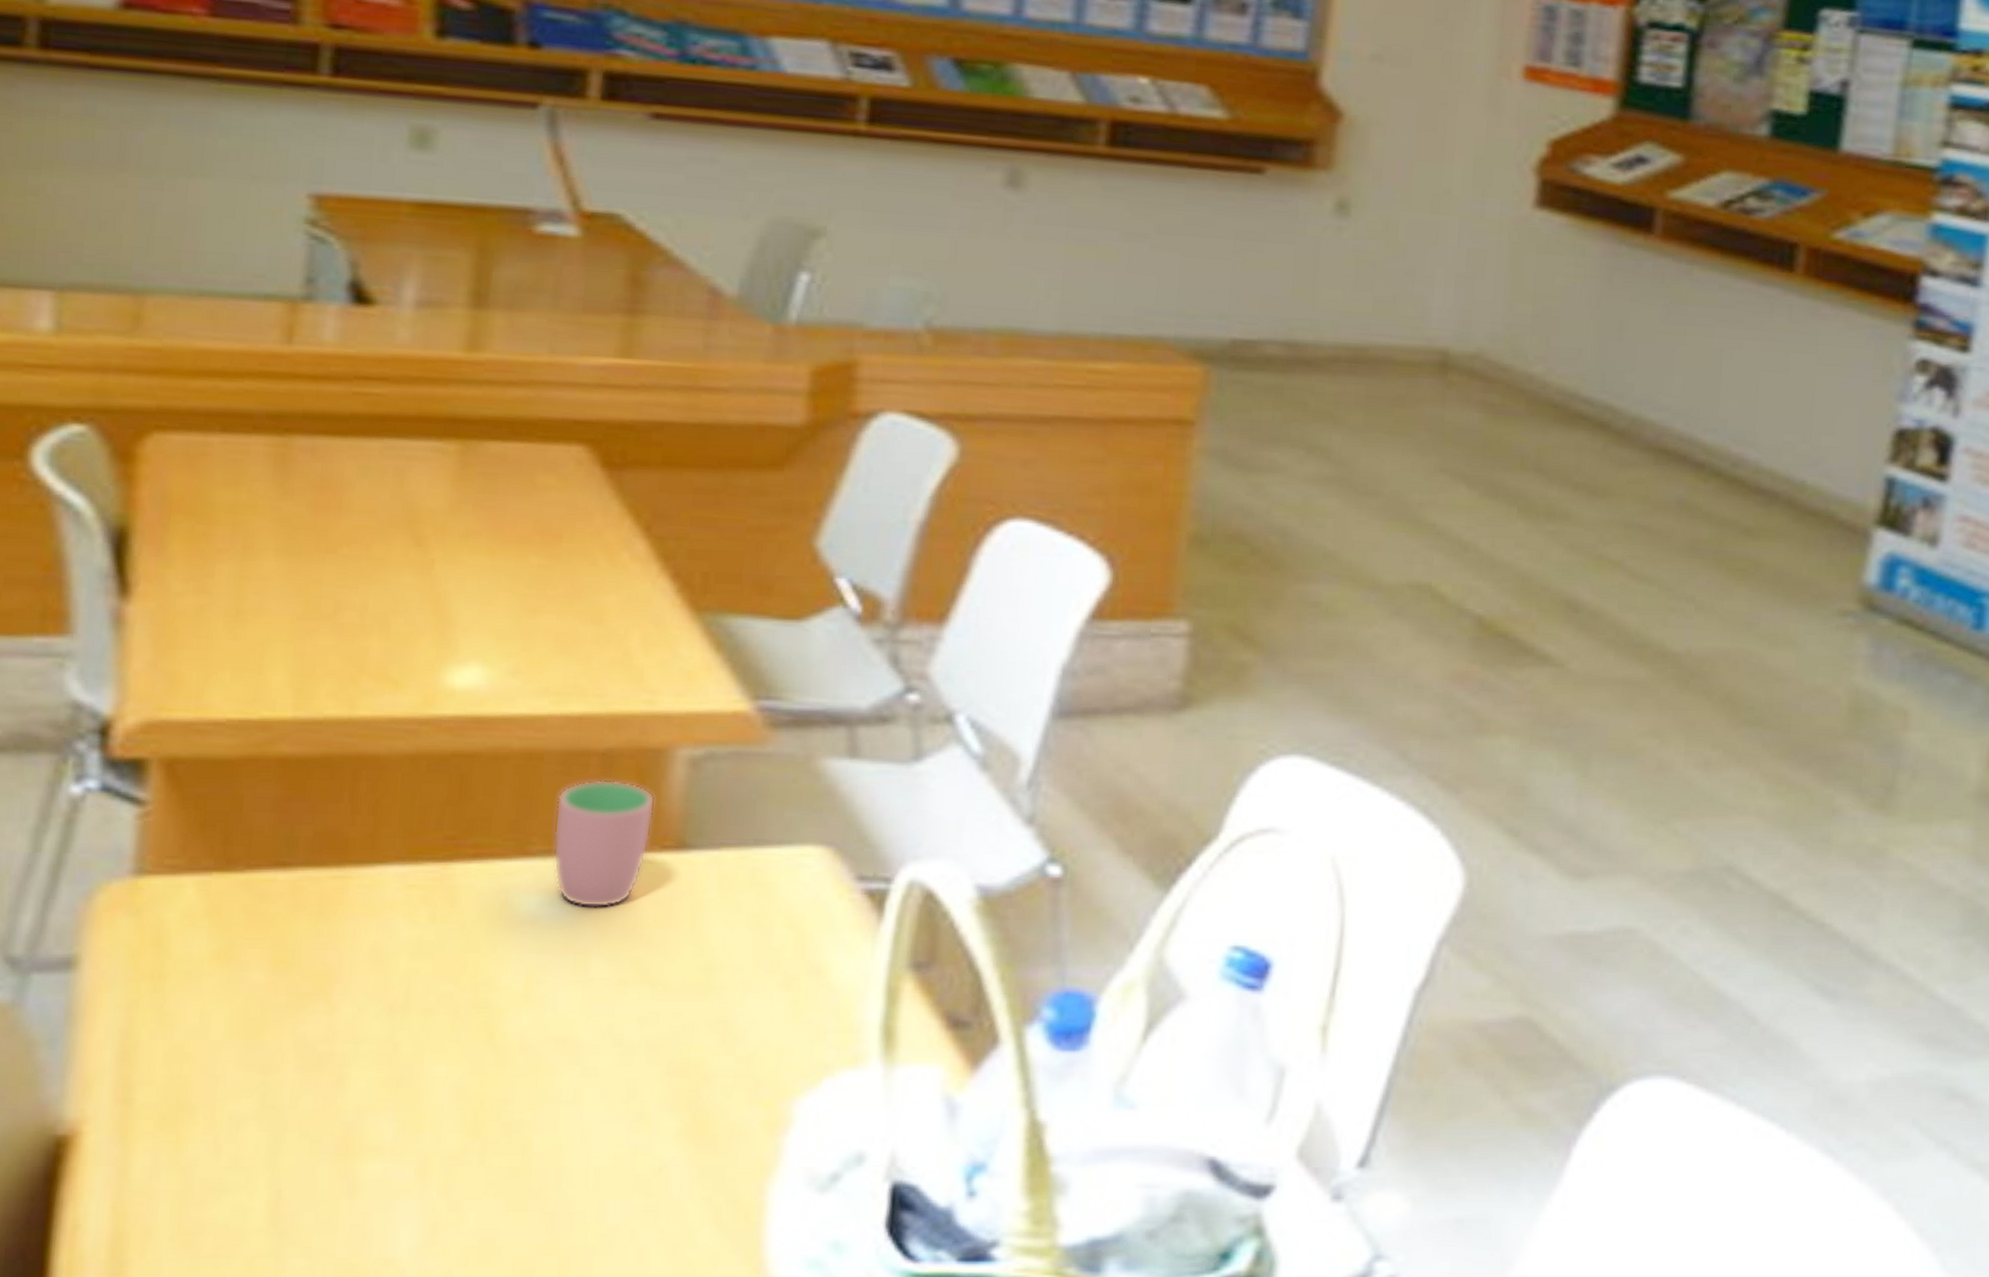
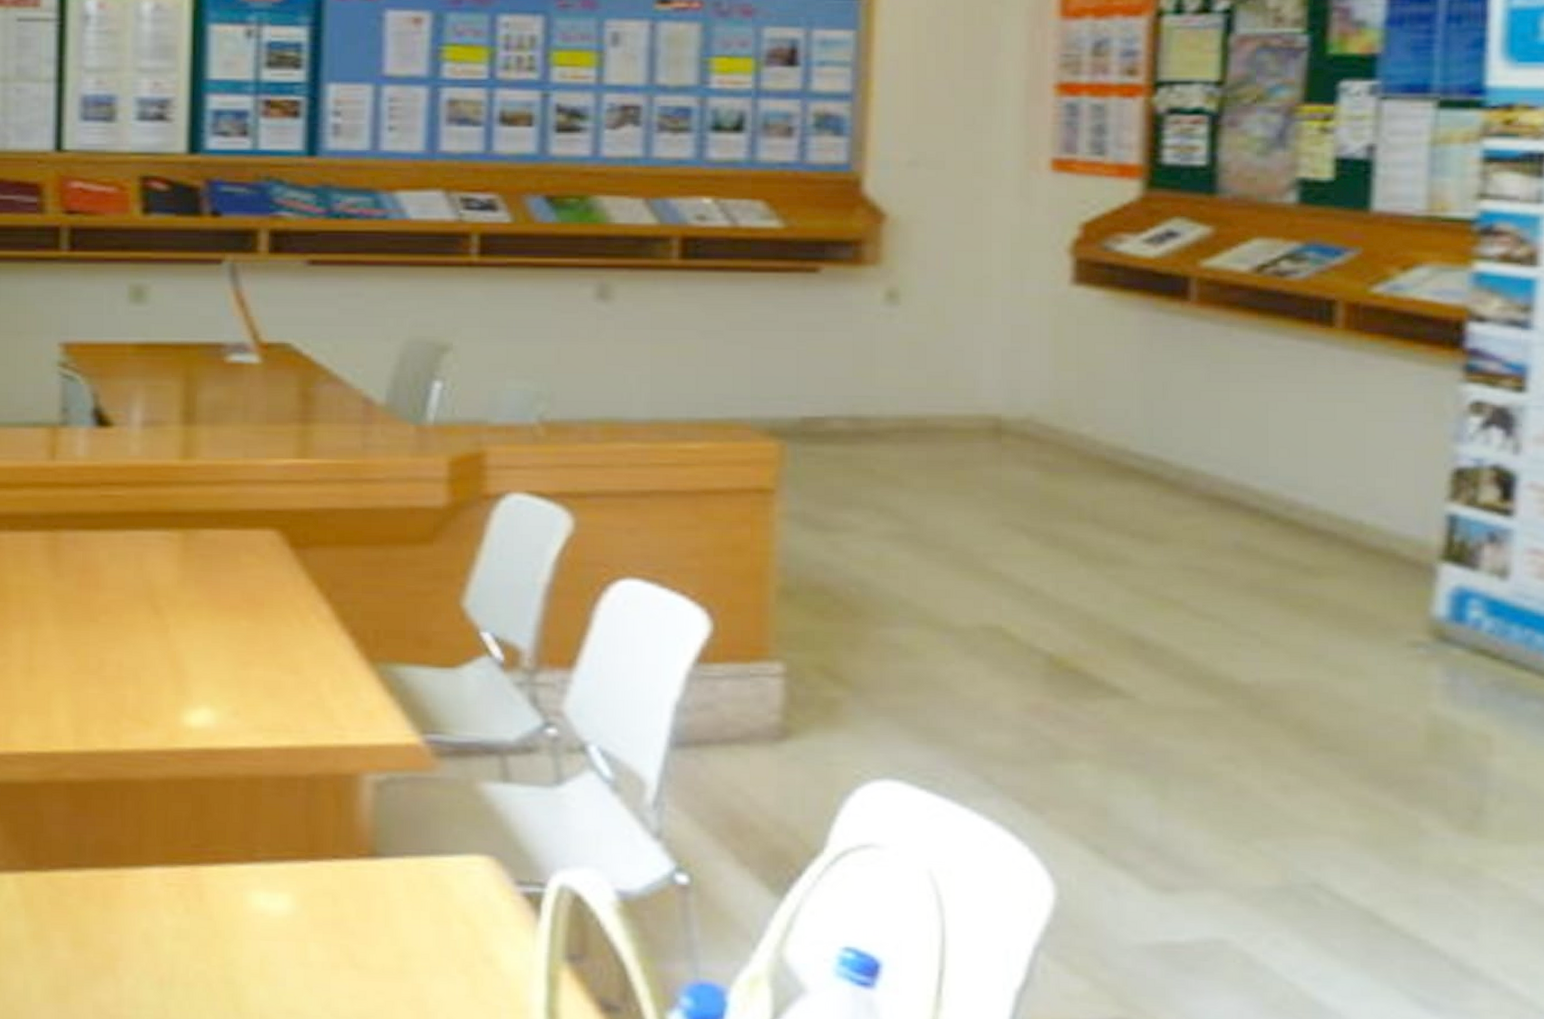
cup: present [553,779,656,908] -> none [273,799,350,904]

